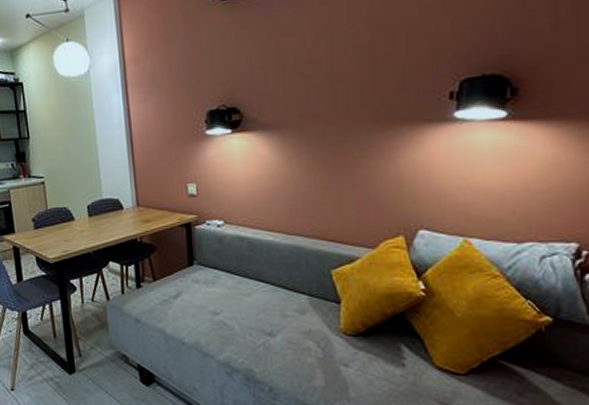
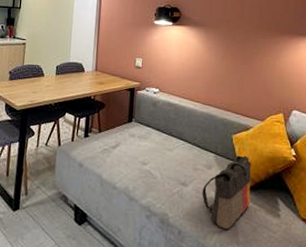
tote bag: none [295,294,363,383] -> present [202,155,251,229]

